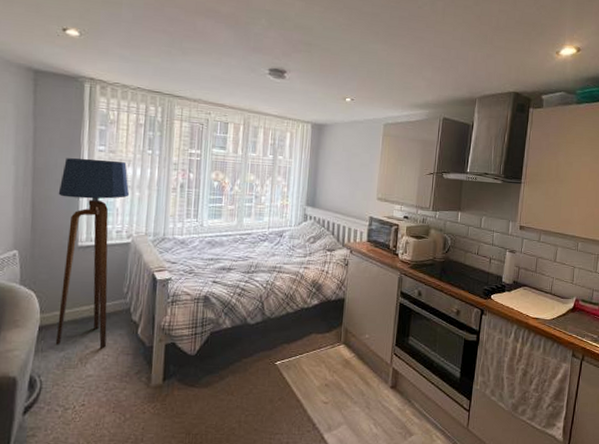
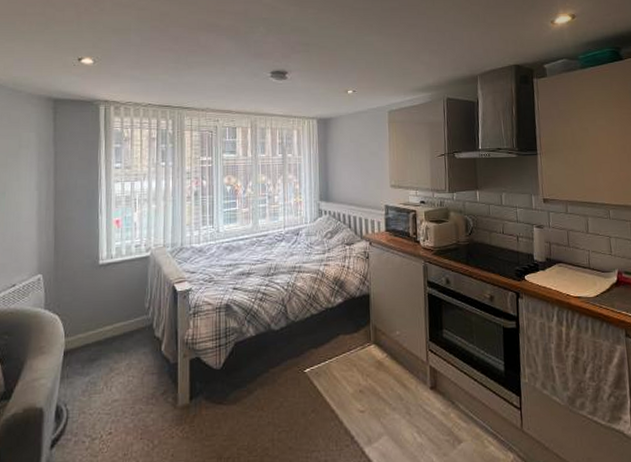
floor lamp: present [55,158,130,349] -> none [78,176,146,370]

